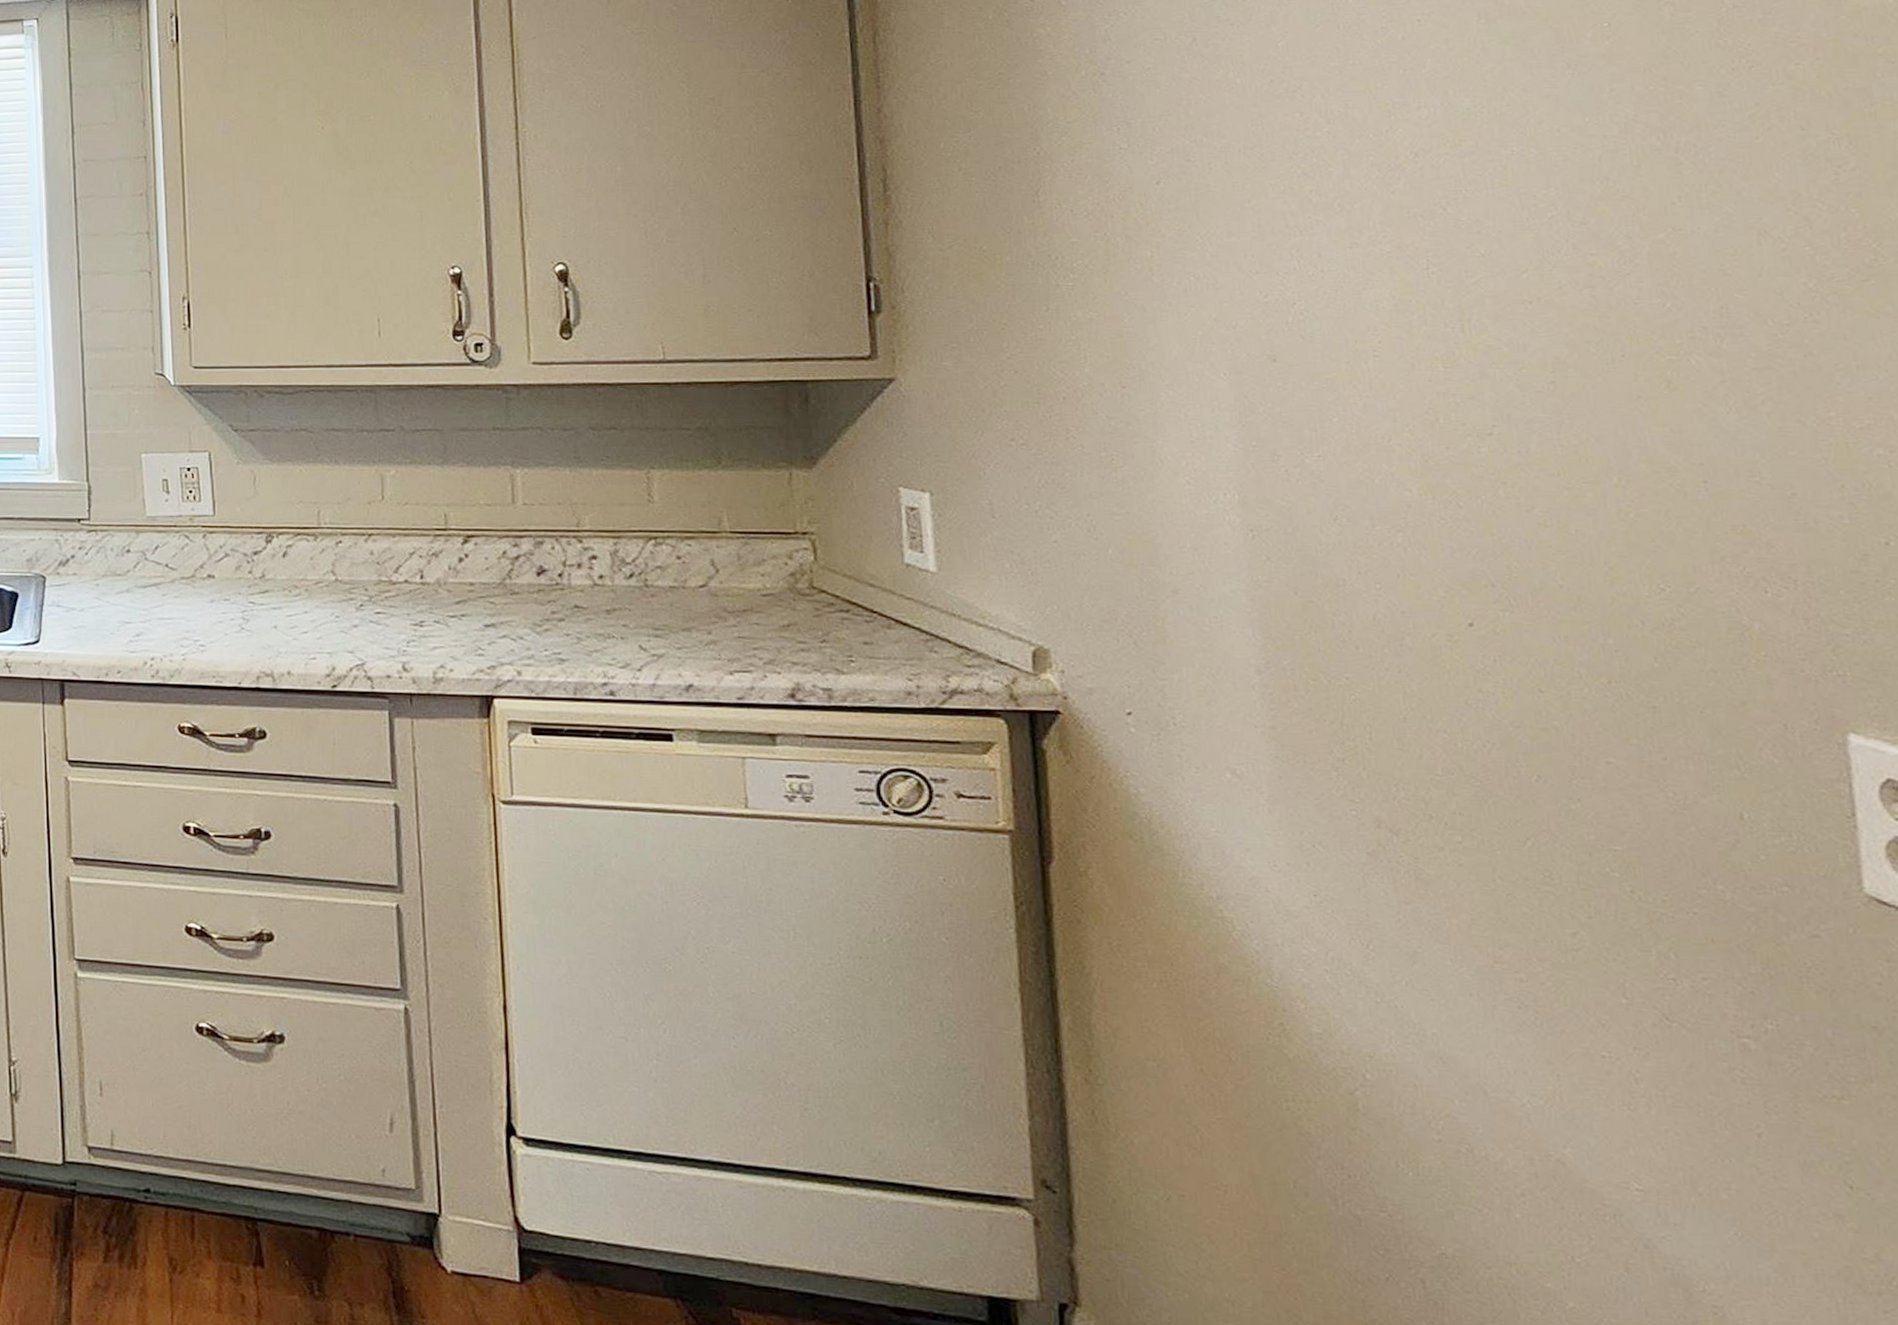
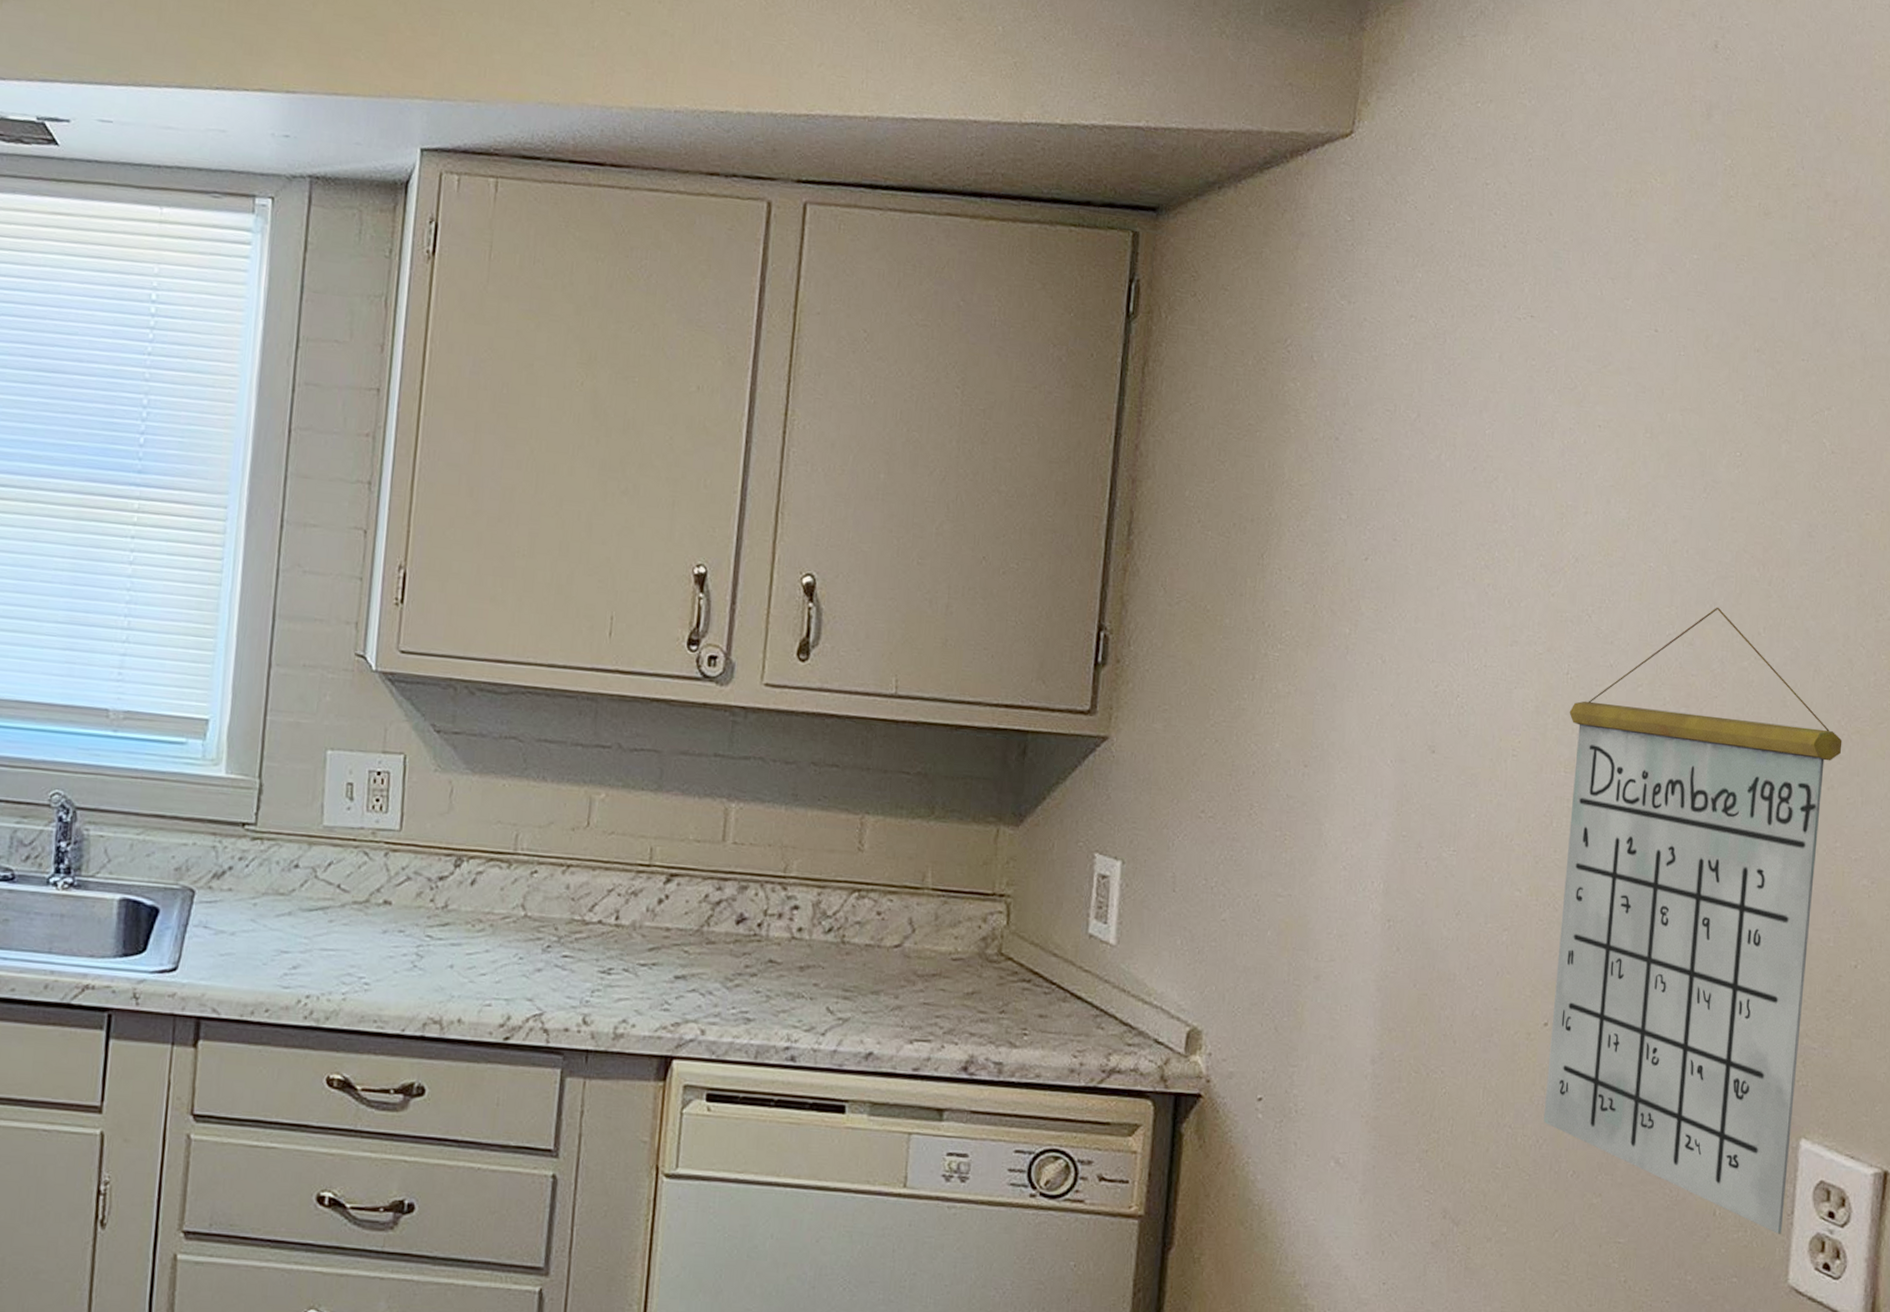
calendar: none [1437,182,1843,839] -> present [1543,607,1843,1234]

